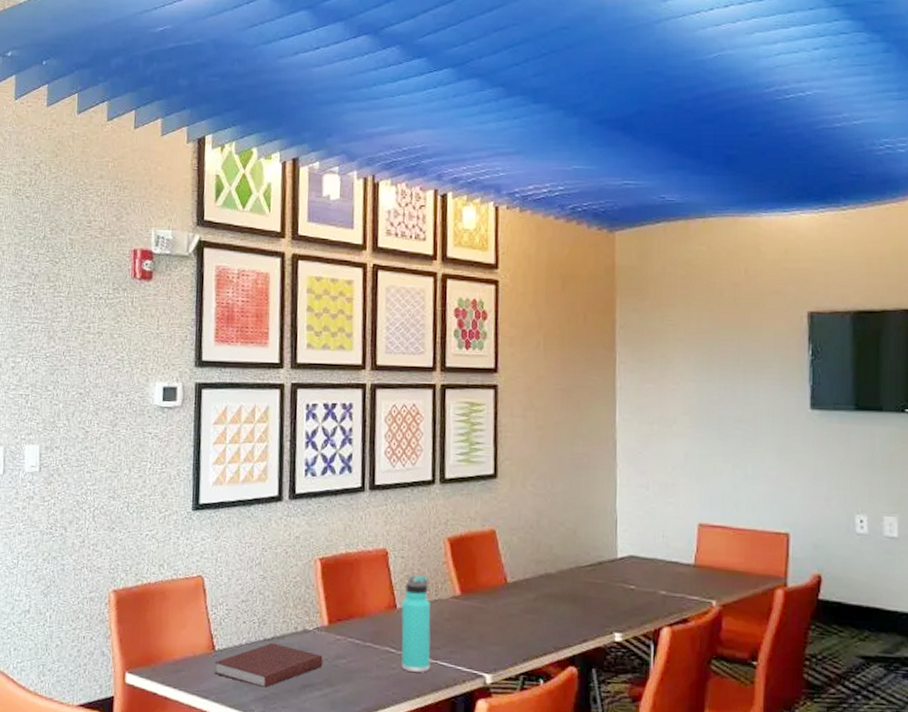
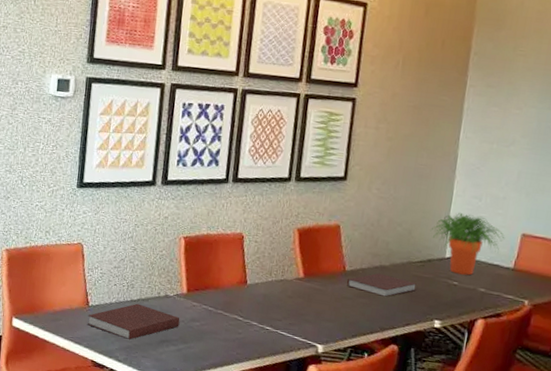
thermos bottle: present [400,574,432,673] -> none [246,257,278,339]
notebook: none [511,582,589,610] -> present [347,273,417,297]
potted plant: none [598,504,681,577] -> present [432,212,505,276]

